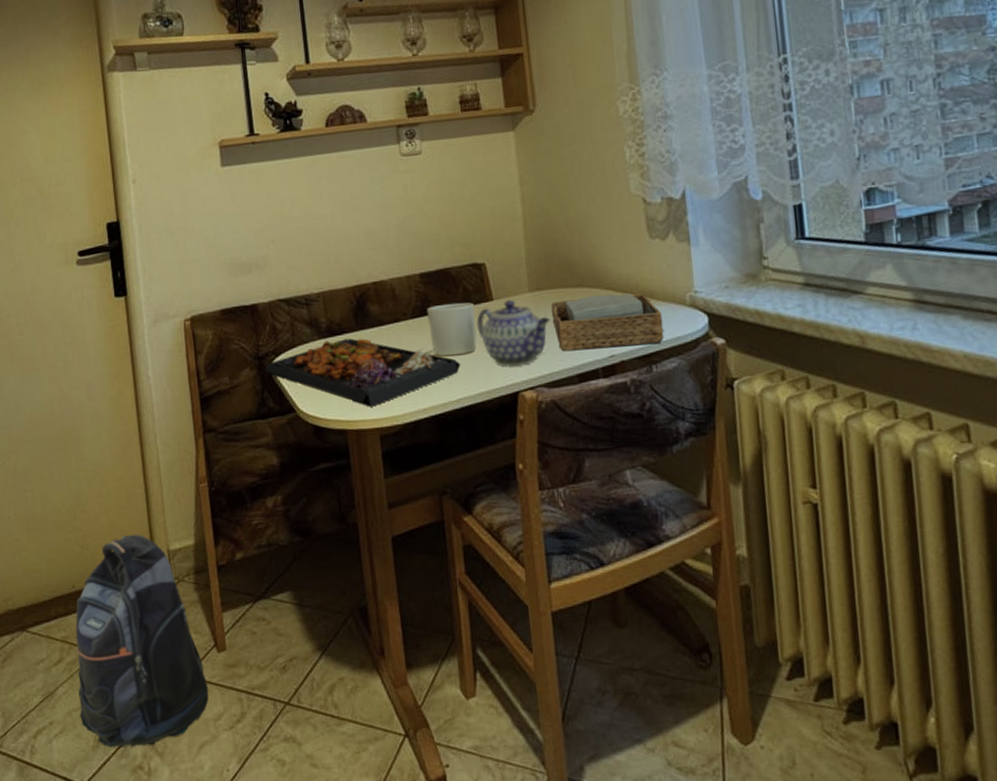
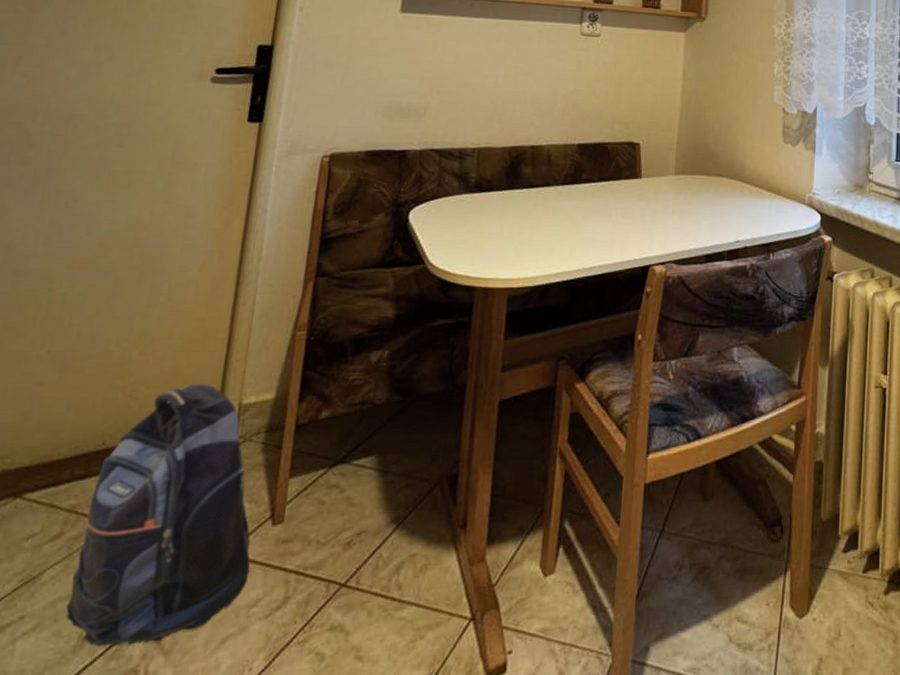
food tray: present [265,338,461,407] -> none [400,196,601,266]
mug: present [426,302,477,358] -> none [576,175,624,226]
teapot: present [477,300,551,367] -> none [622,180,689,242]
napkin holder: present [550,293,665,351] -> none [690,185,784,235]

